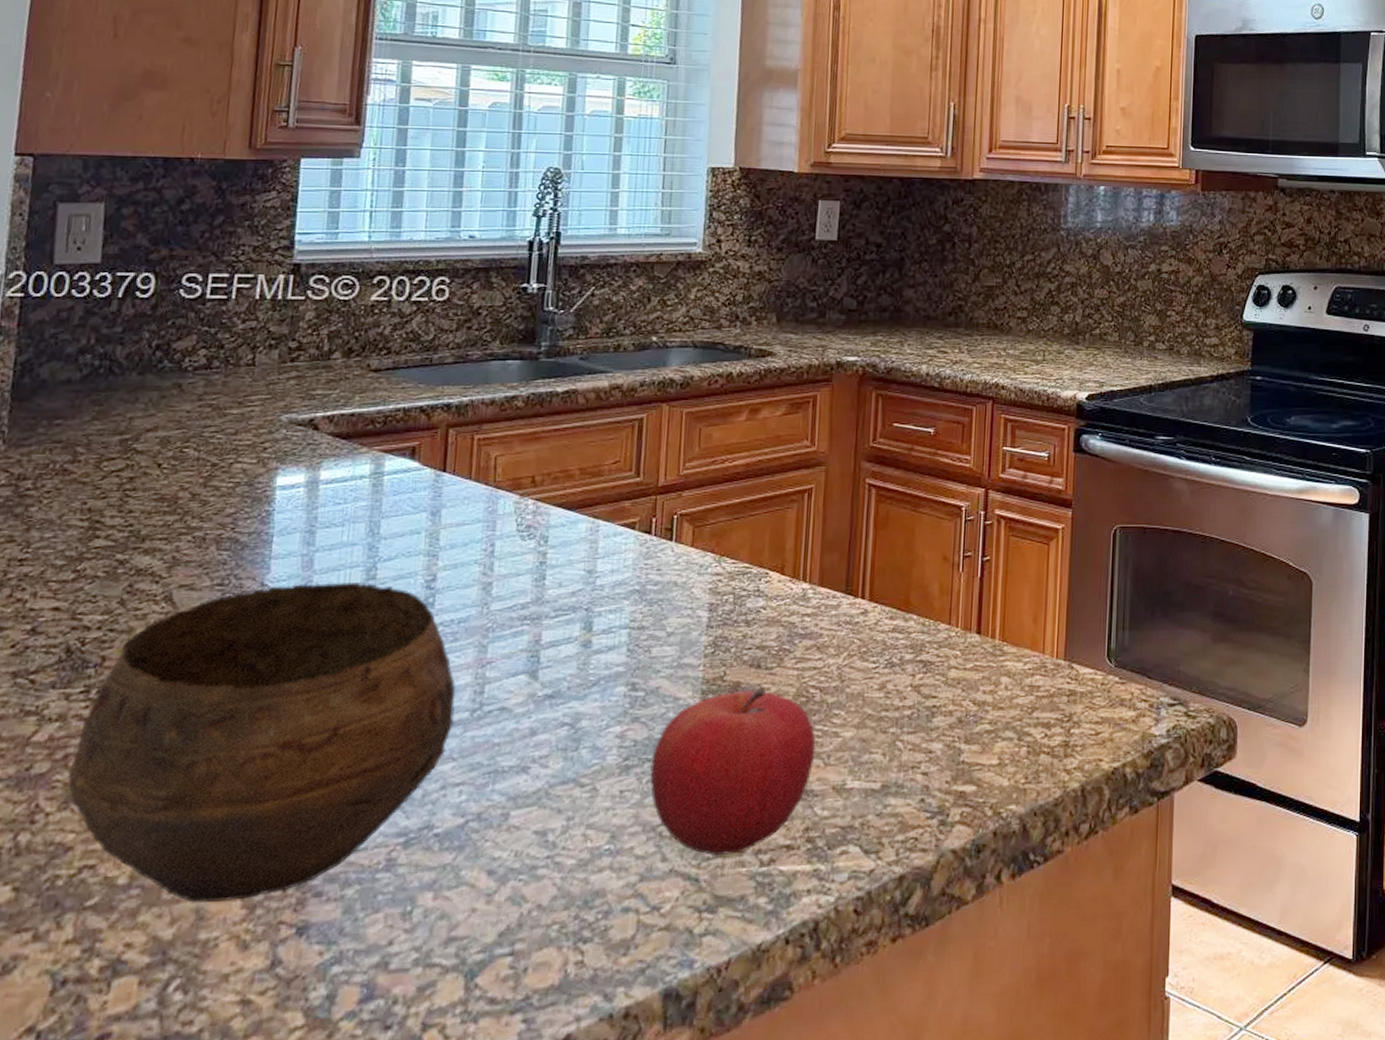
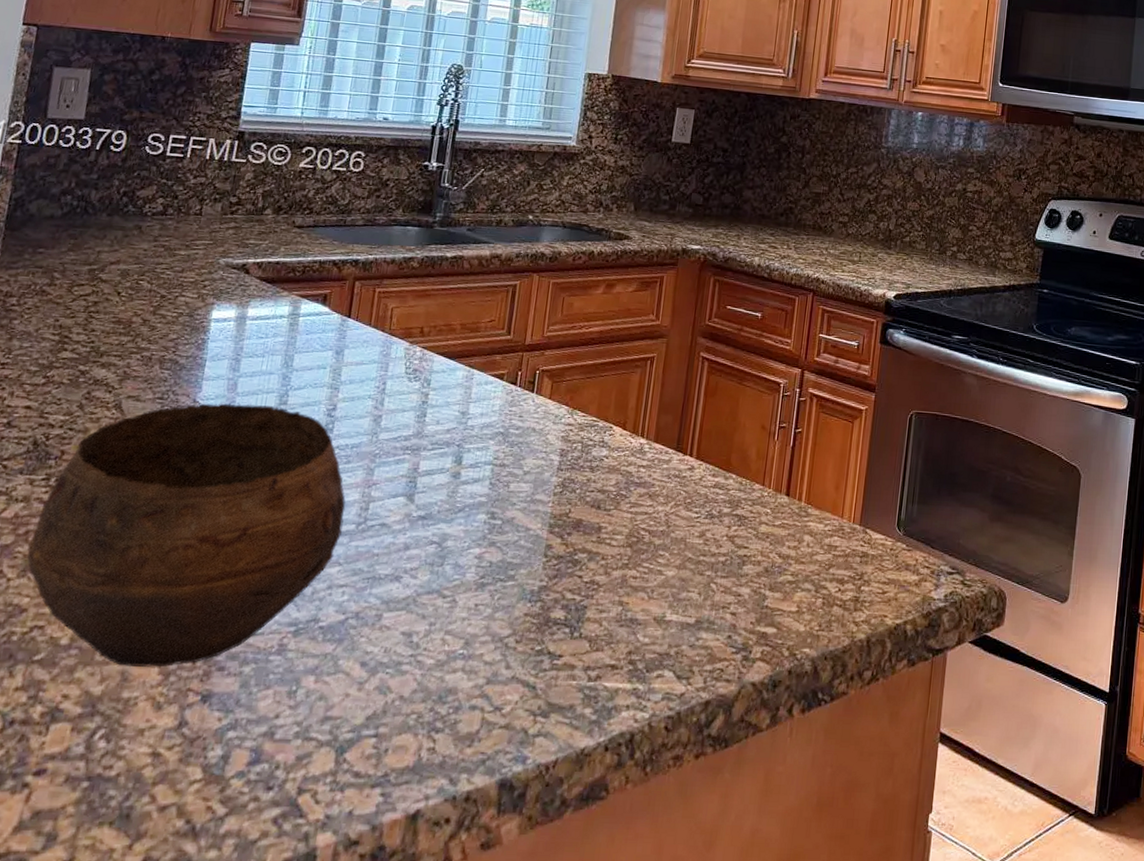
fruit: present [650,687,816,855] -> none [501,525,643,668]

